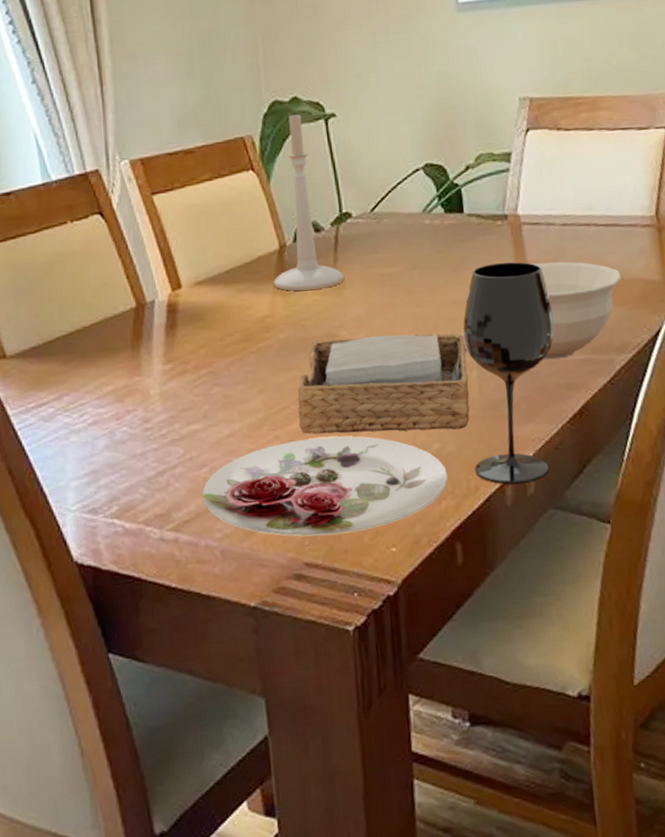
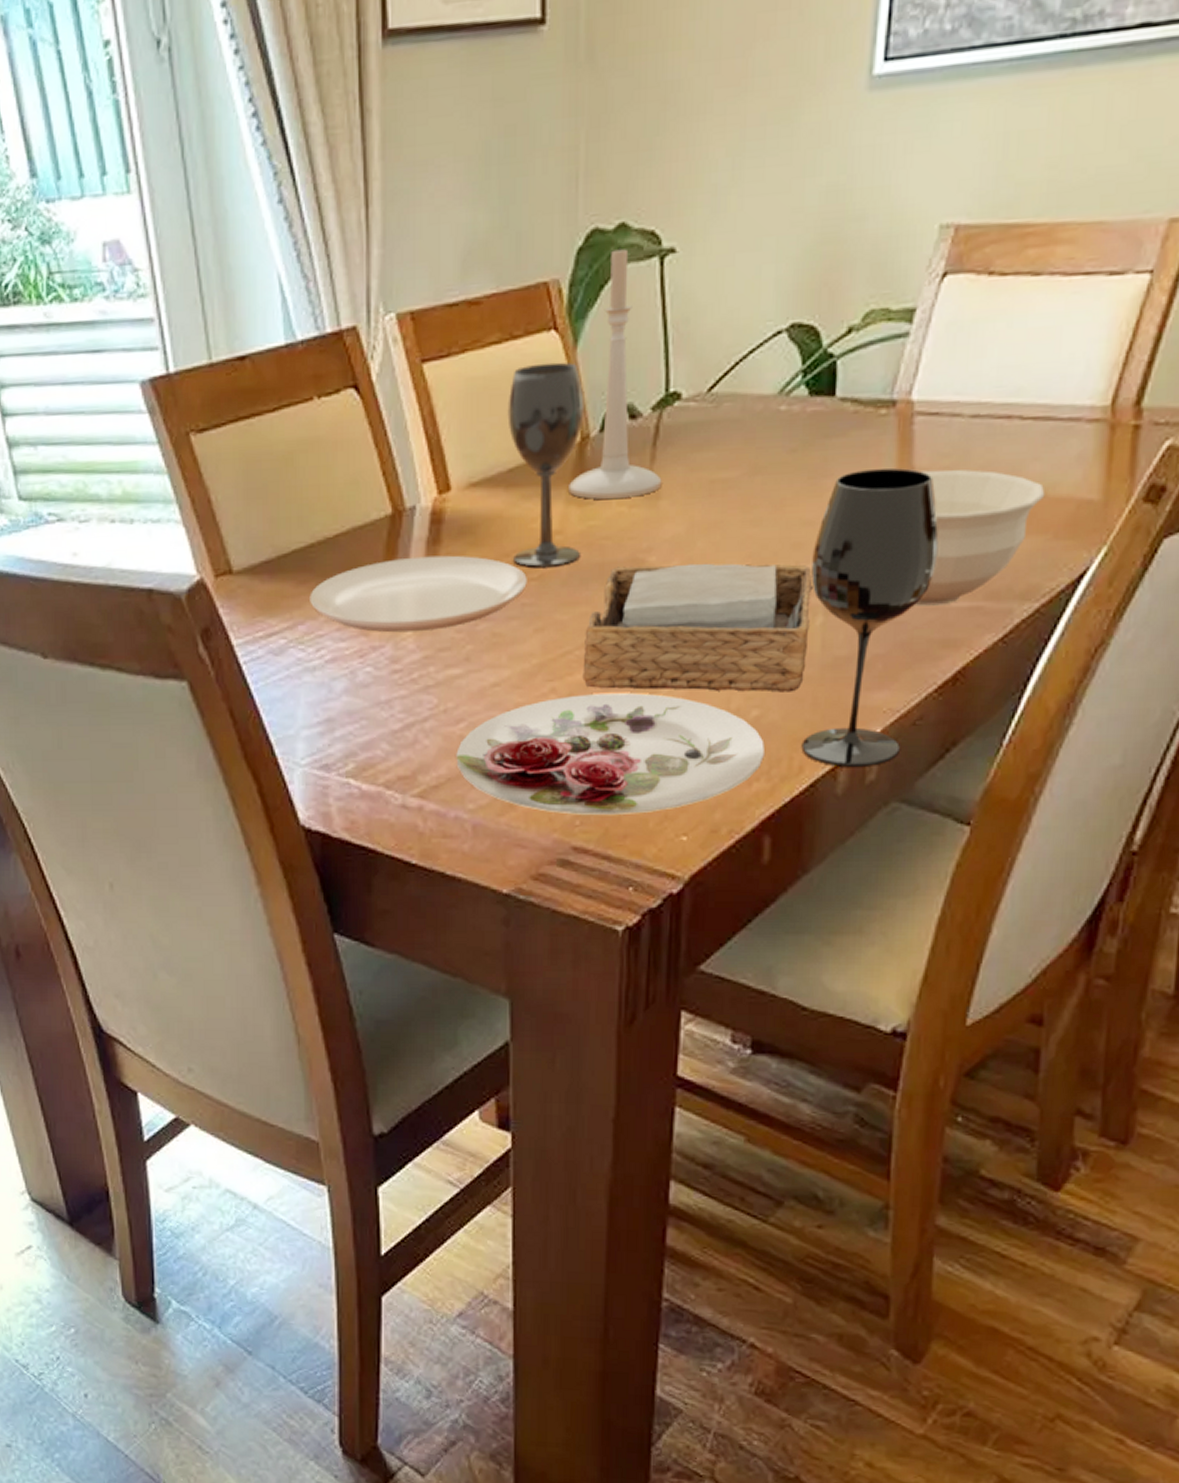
plate: none [72,337,248,399] -> present [310,555,527,633]
wine glass: none [221,193,288,343] -> present [507,362,584,567]

